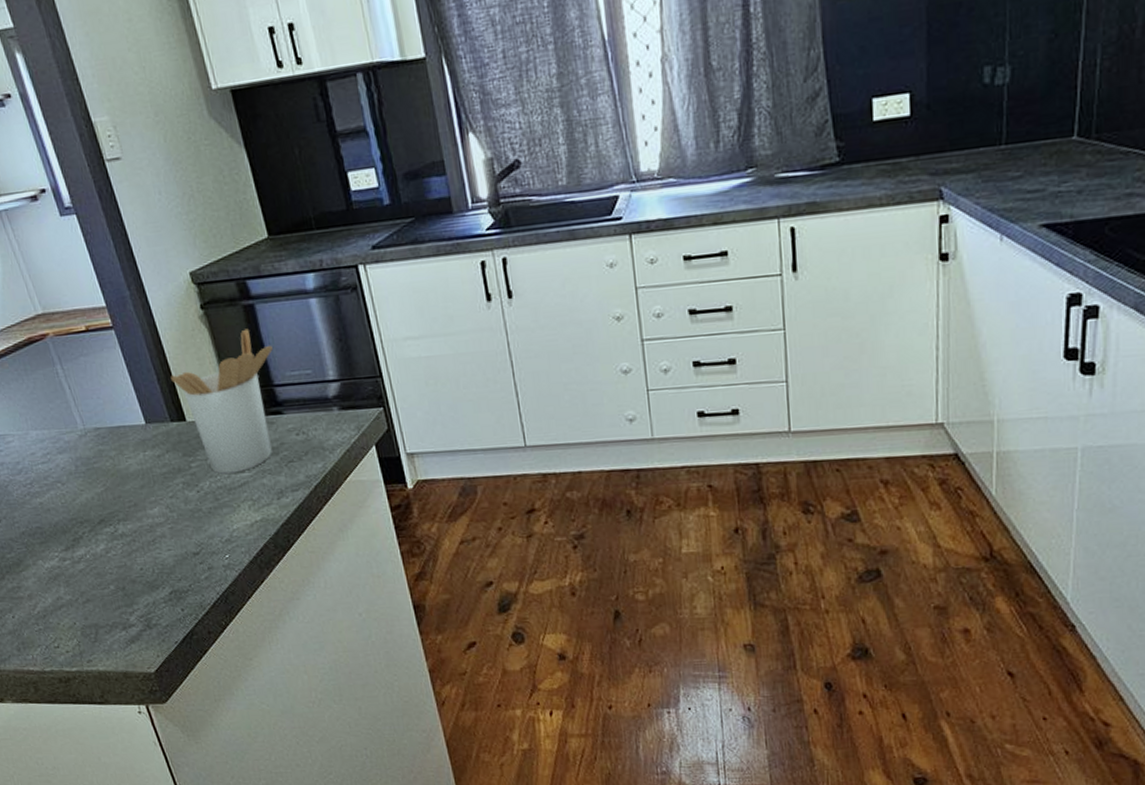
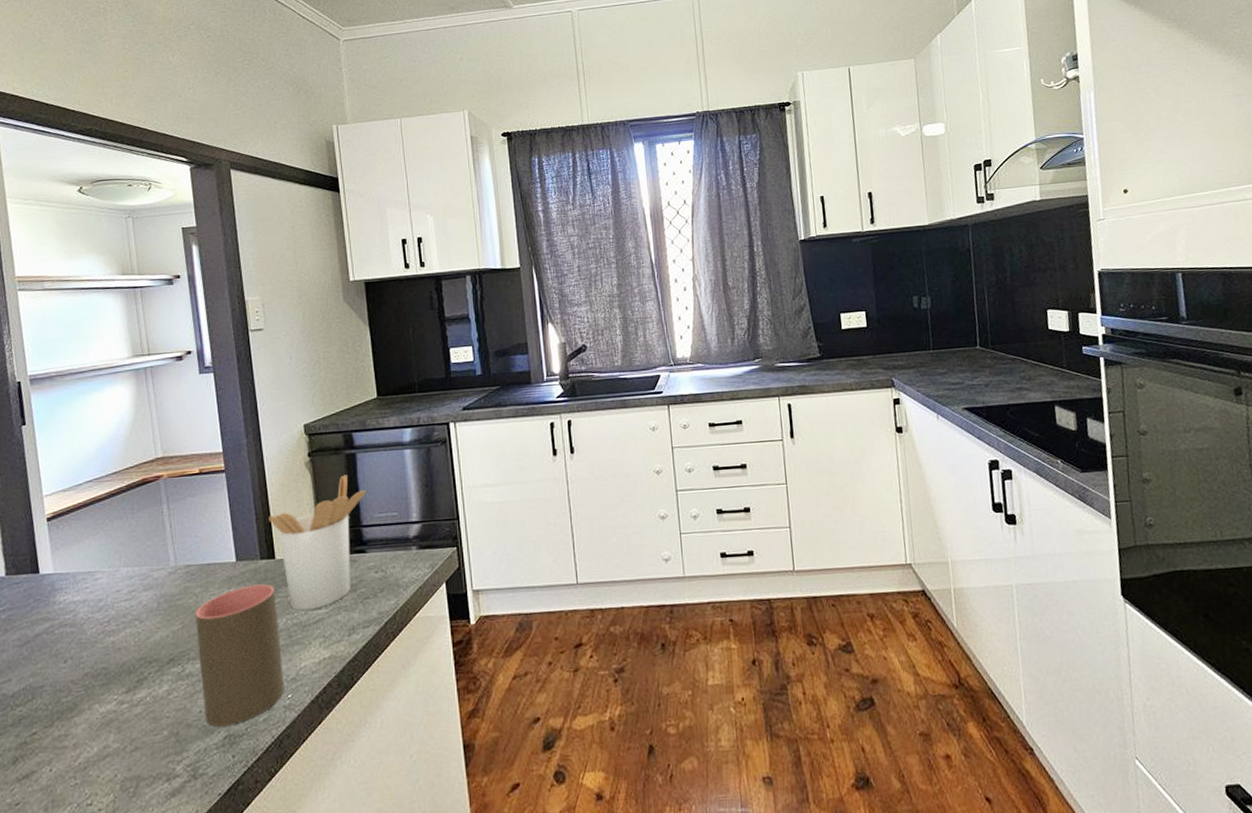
cup: none [115,447,221,583] -> present [195,584,284,727]

